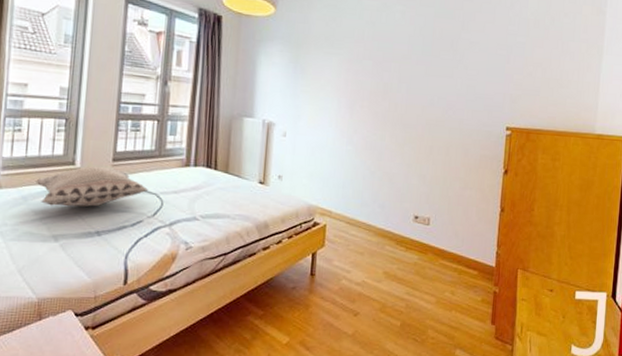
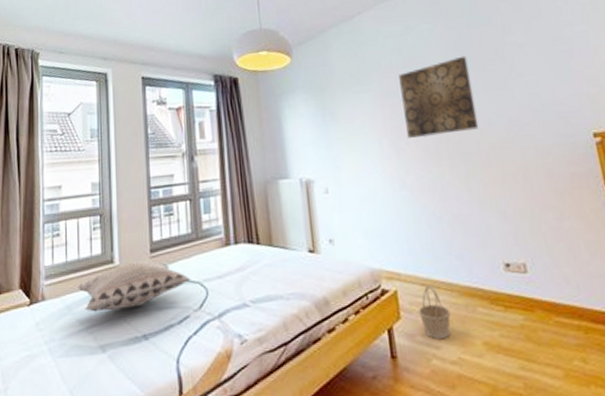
basket: none [339,223,365,265] -> present [418,285,451,339]
wall art: none [363,41,427,106] -> present [398,55,479,138]

